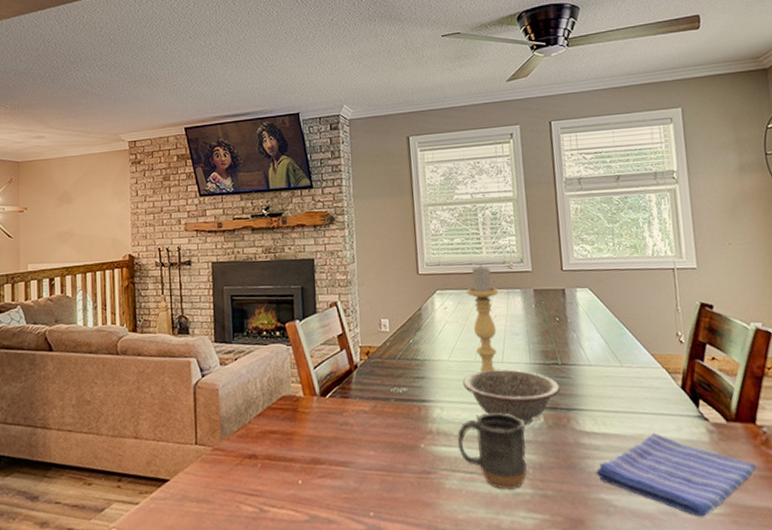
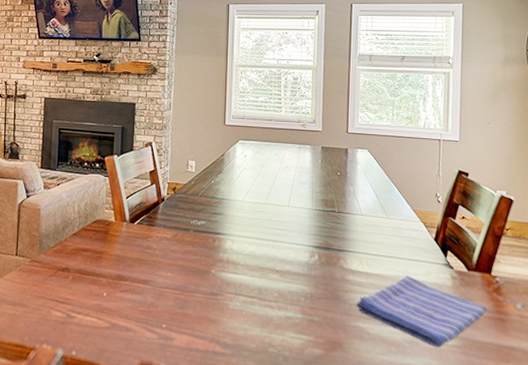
mug: present [458,412,527,490] -> none [244,248,302,313]
decorative bowl: present [463,369,560,426] -> none [253,211,334,262]
candle holder: present [466,265,498,371] -> none [265,122,291,213]

